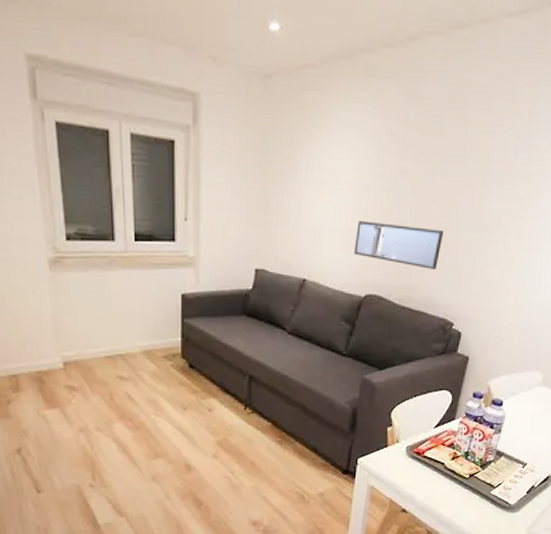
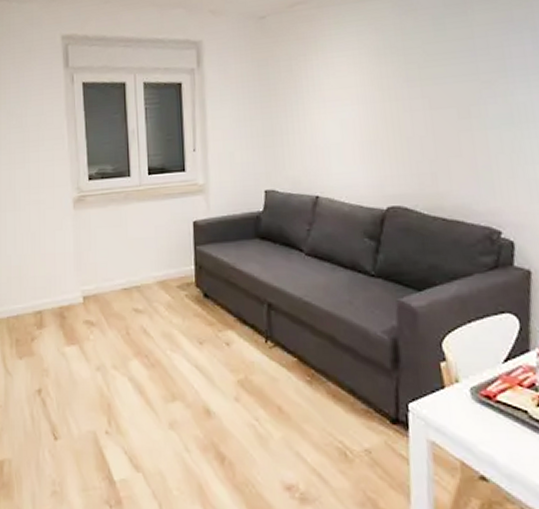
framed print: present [354,221,444,269] -> none [367,130,469,174]

